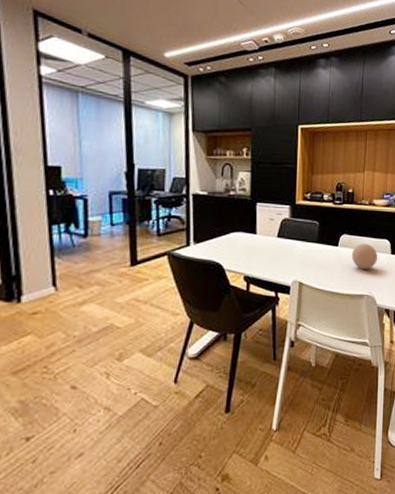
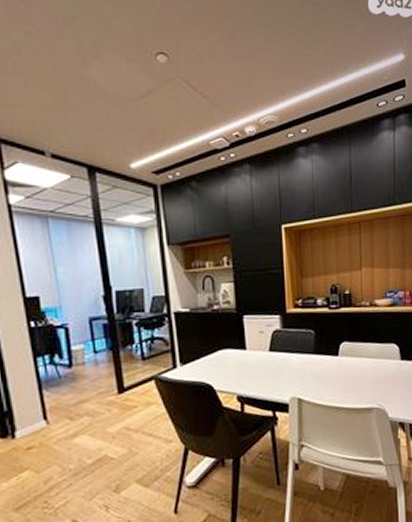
decorative ball: present [351,243,378,270] -> none [354,349,386,380]

